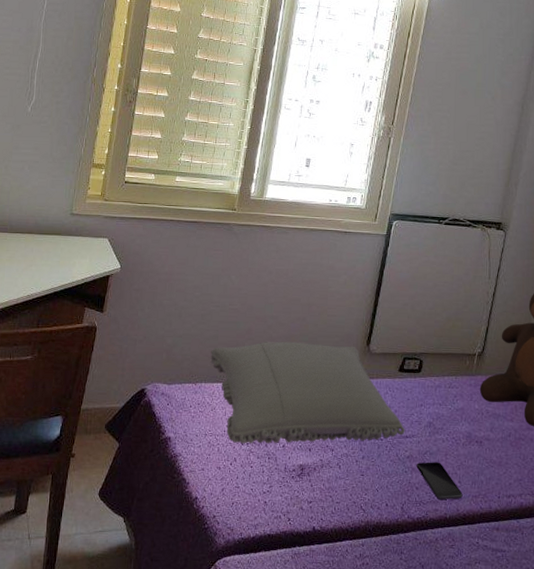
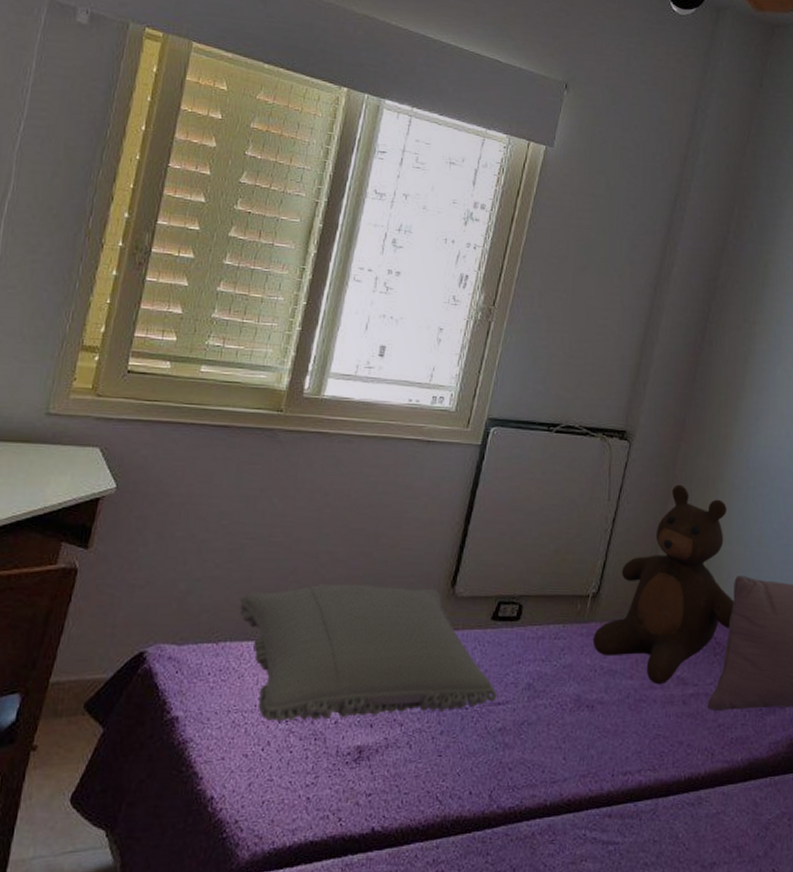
smartphone: present [416,462,463,500] -> none [510,734,568,782]

